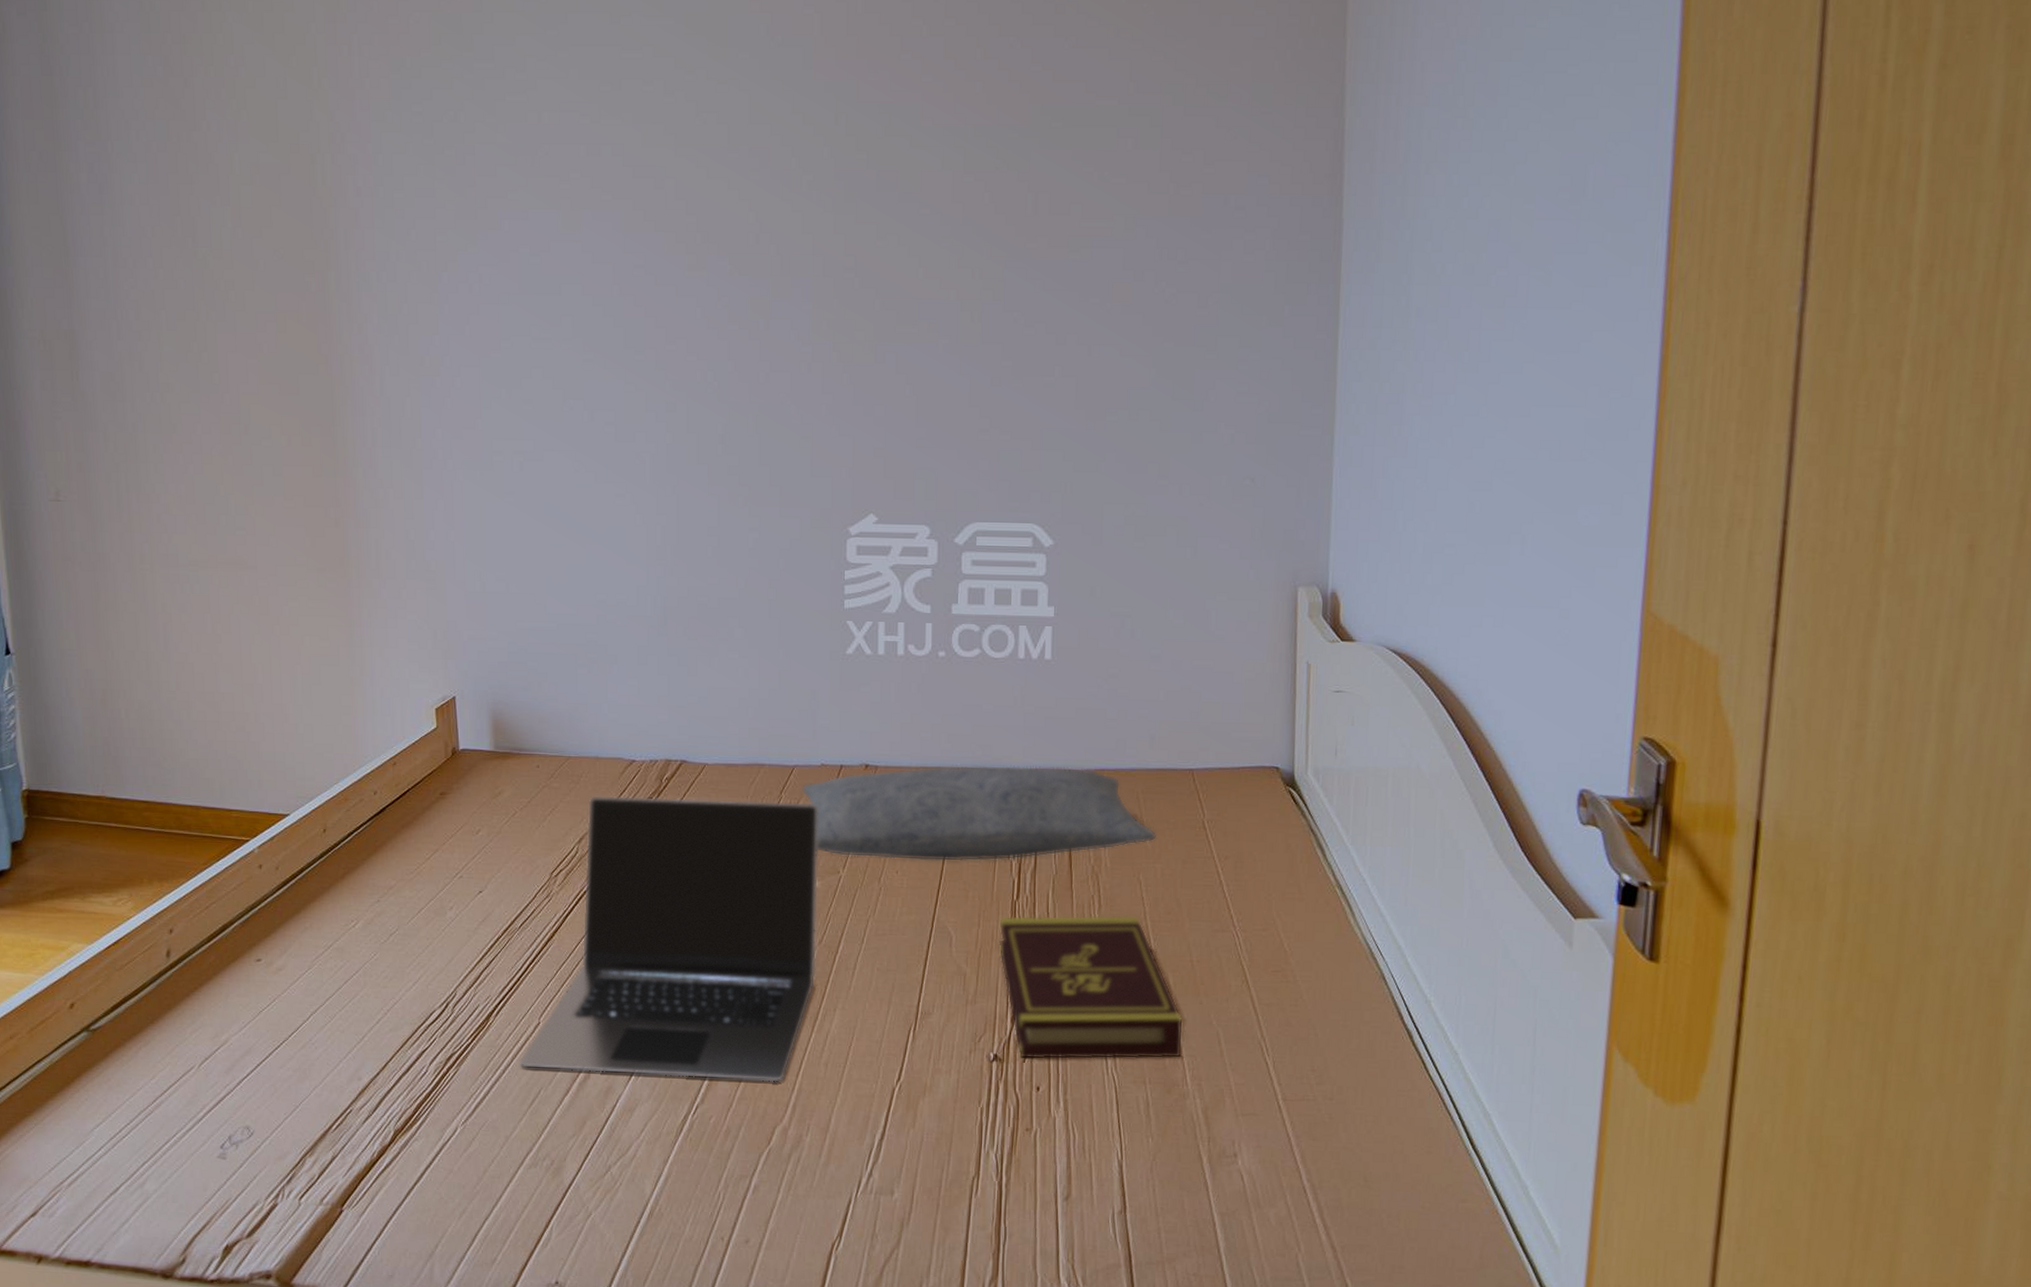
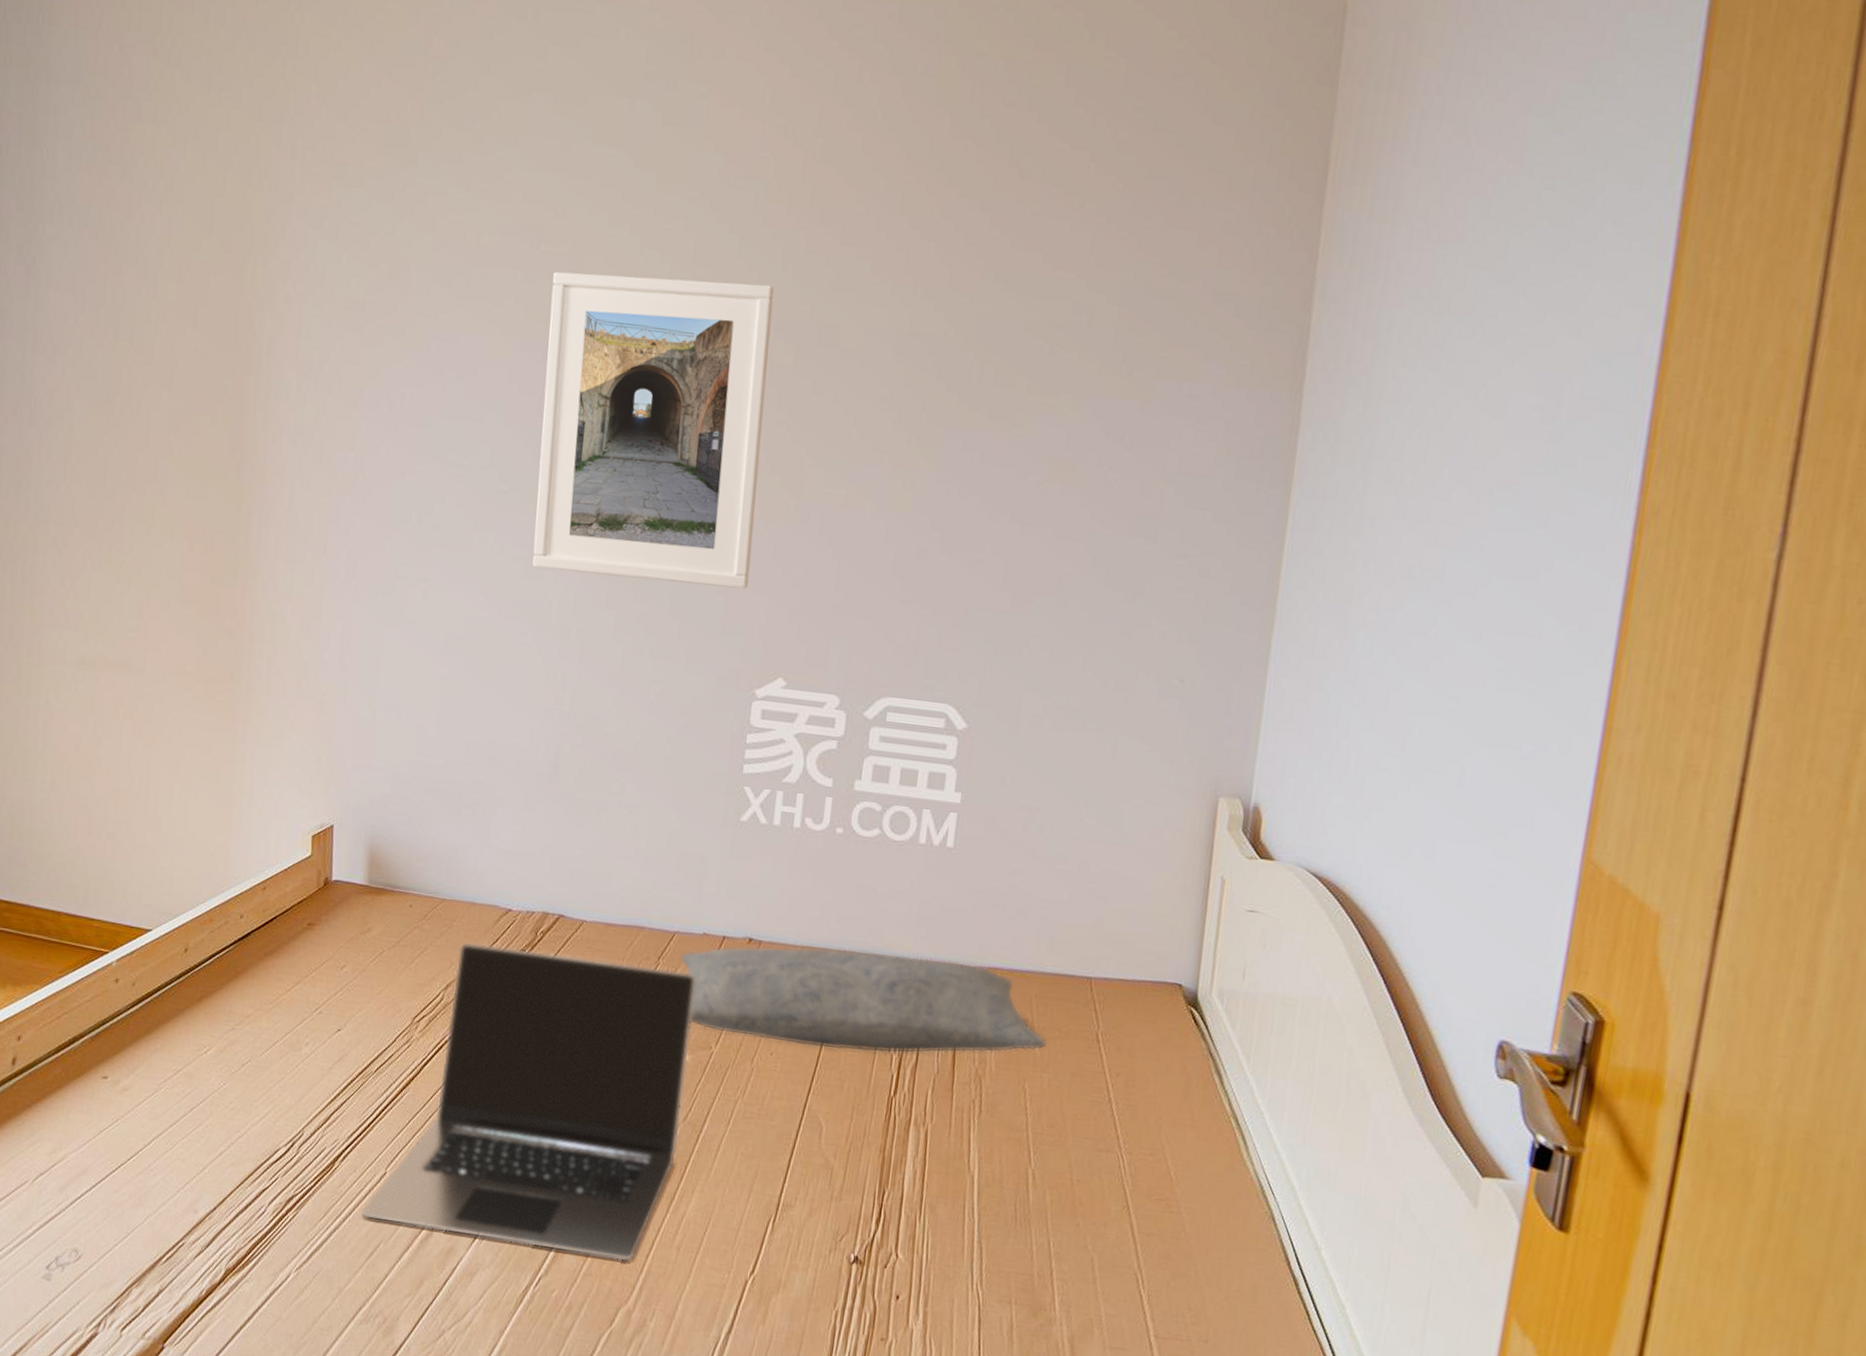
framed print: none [615,137,833,432] -> present [532,271,774,589]
book: present [998,914,1184,1060] -> none [869,1111,1057,1281]

